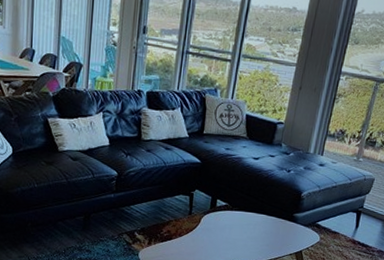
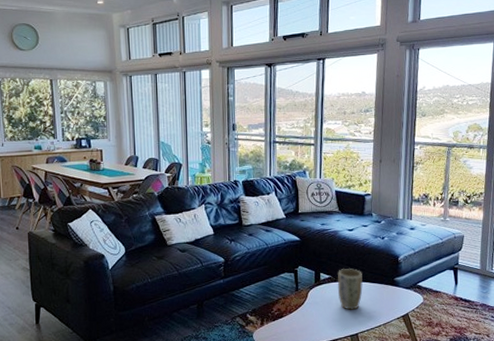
plant pot: none [232,198,261,241] -> present [337,268,363,310]

